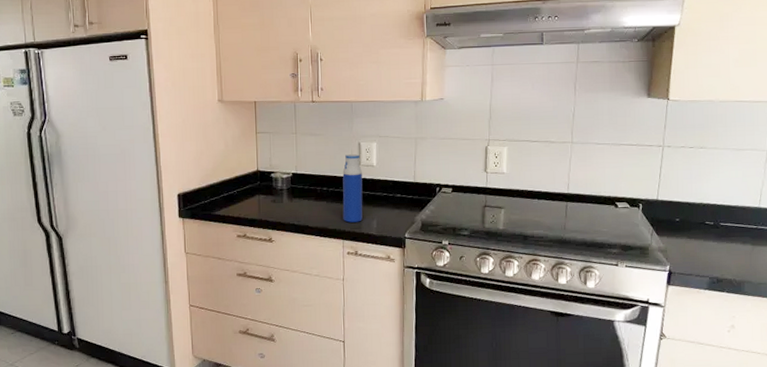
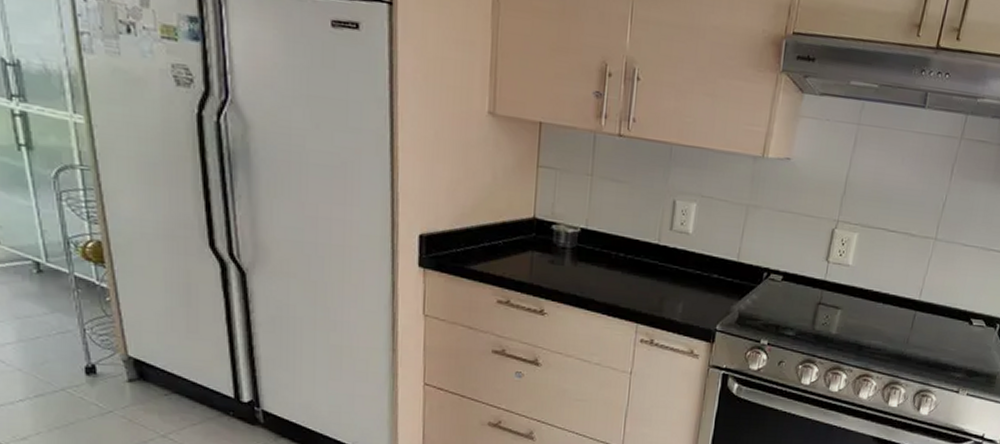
water bottle: present [342,154,363,223] -> none [640,214,674,304]

